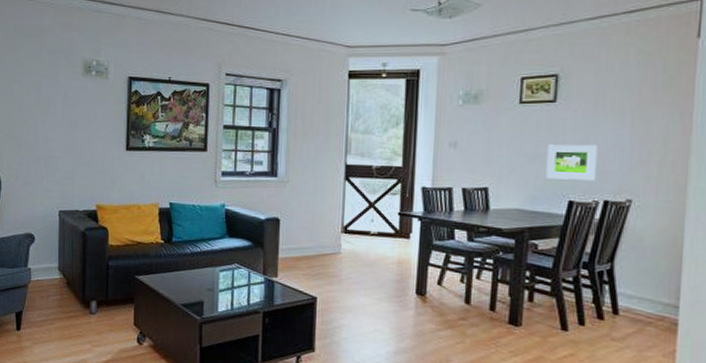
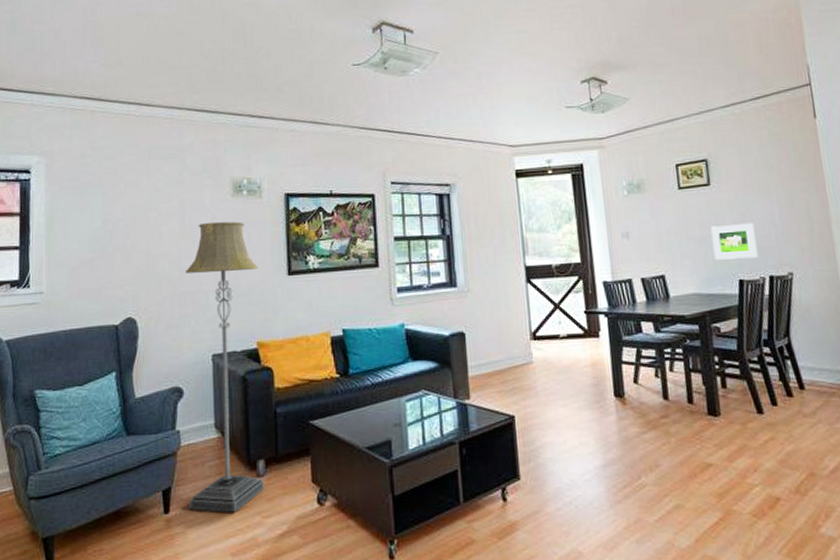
floor lamp: none [36,97,101,339] -> present [185,221,264,513]

